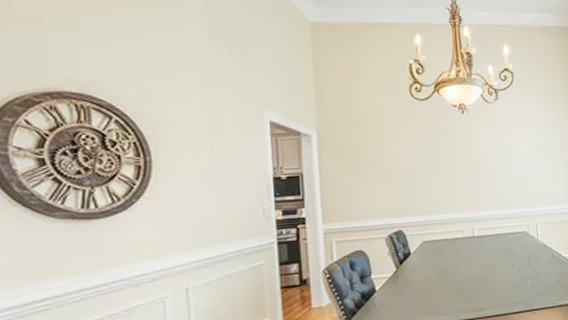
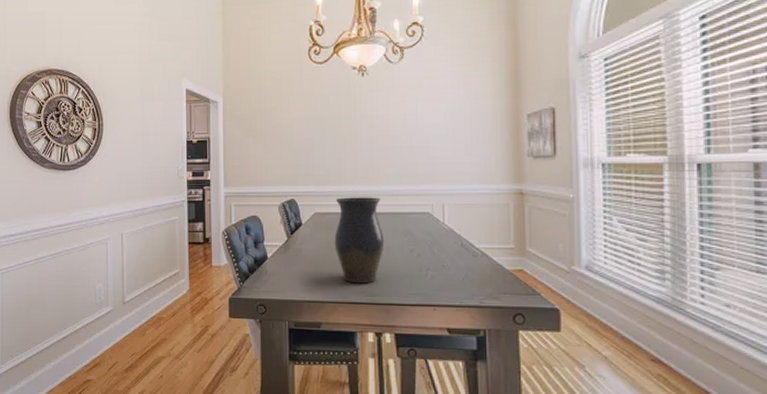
vase: none [443,222,490,303] -> present [334,197,385,284]

